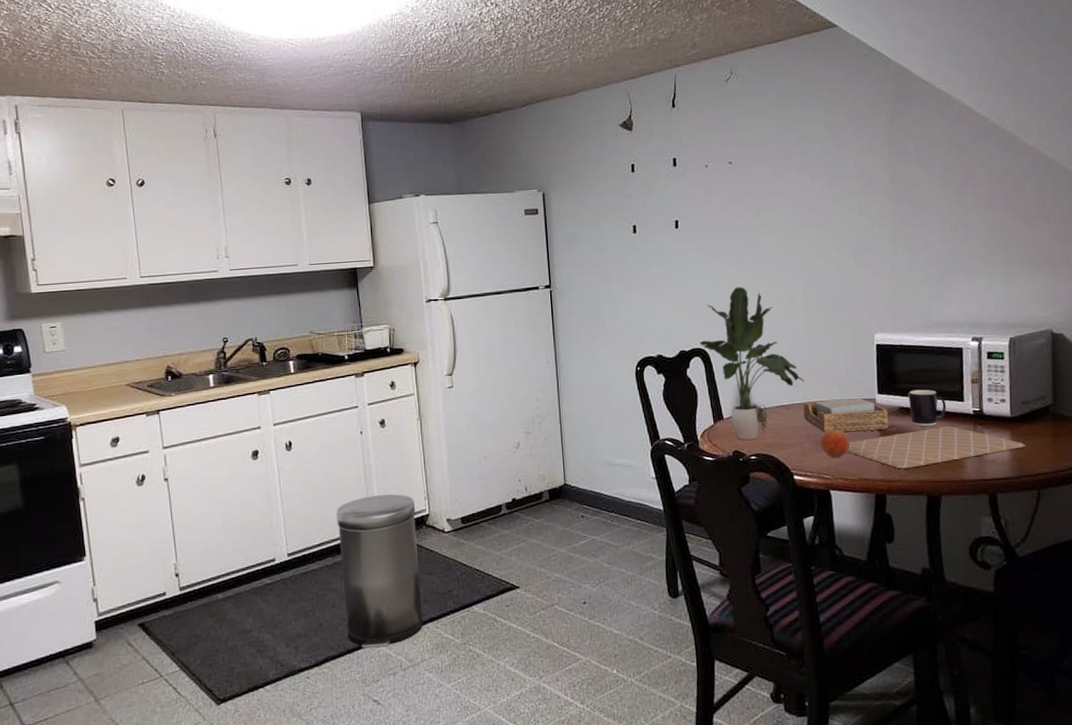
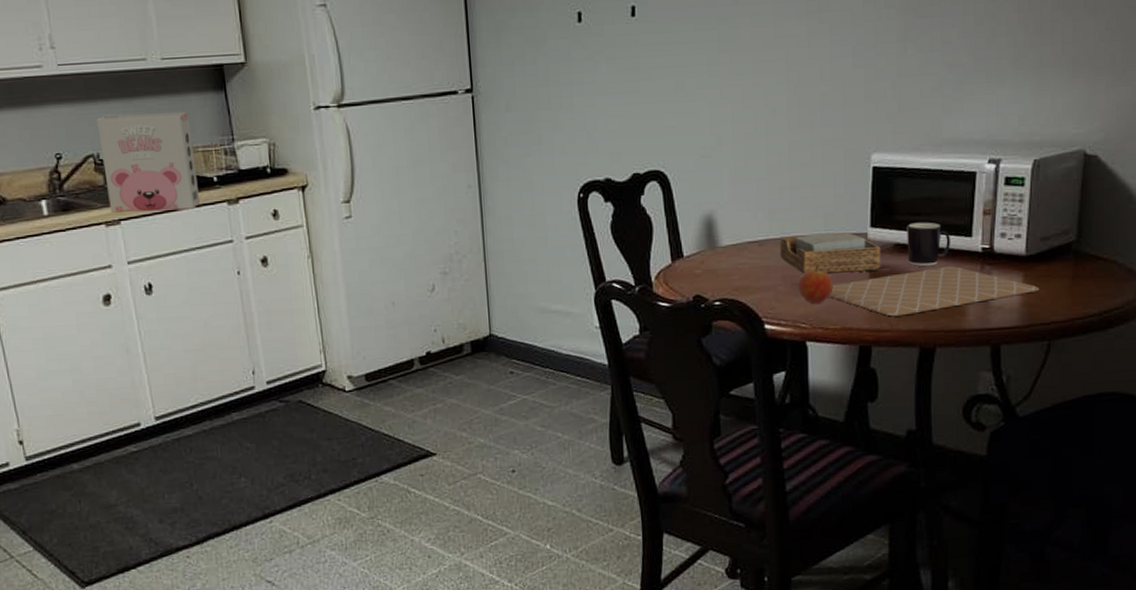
cereal box: none [257,305,333,385] -> present [96,112,200,213]
pedal bin: present [336,494,424,649] -> none [212,347,323,525]
potted plant: present [699,287,805,441] -> none [657,93,784,283]

